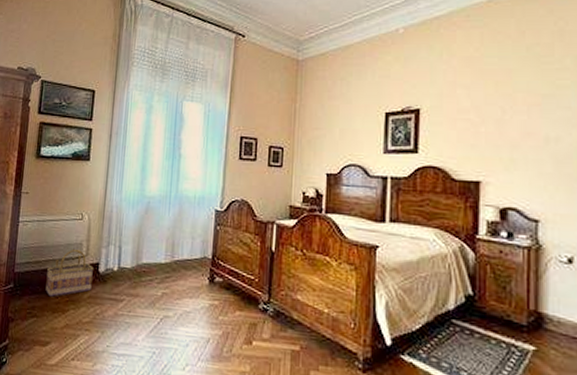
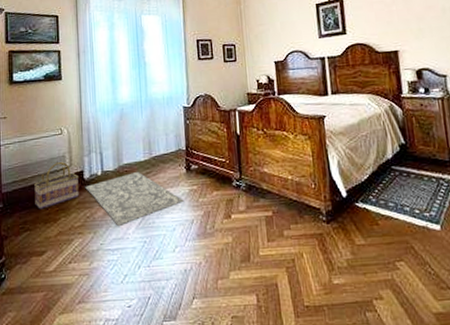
rug: none [99,273,203,331] -> present [85,171,184,227]

